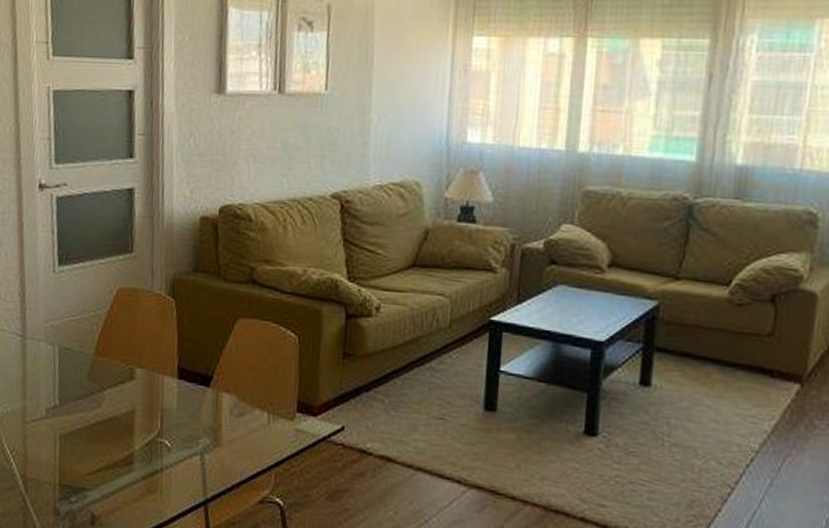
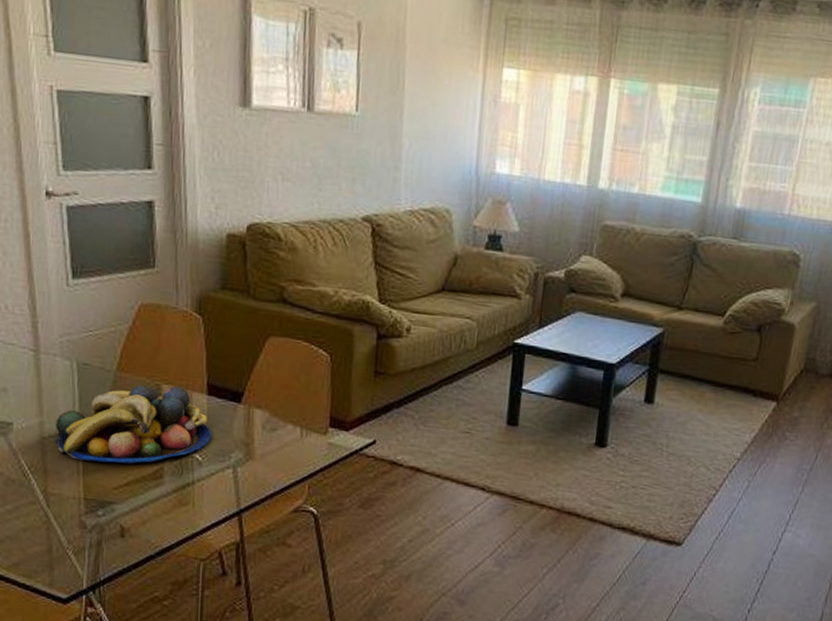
fruit bowl: none [35,368,182,449] -> present [54,384,213,464]

